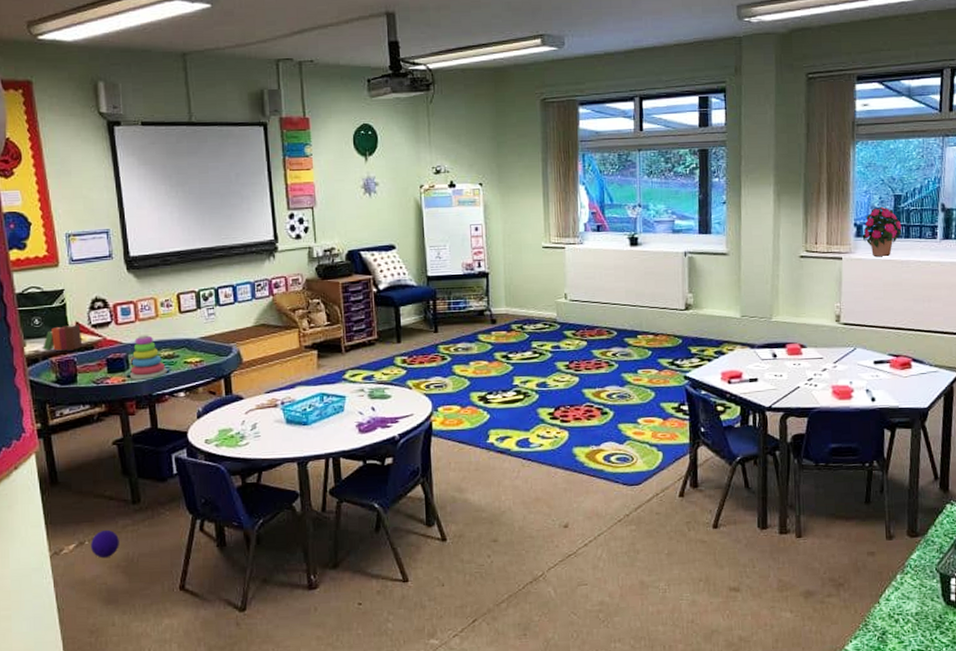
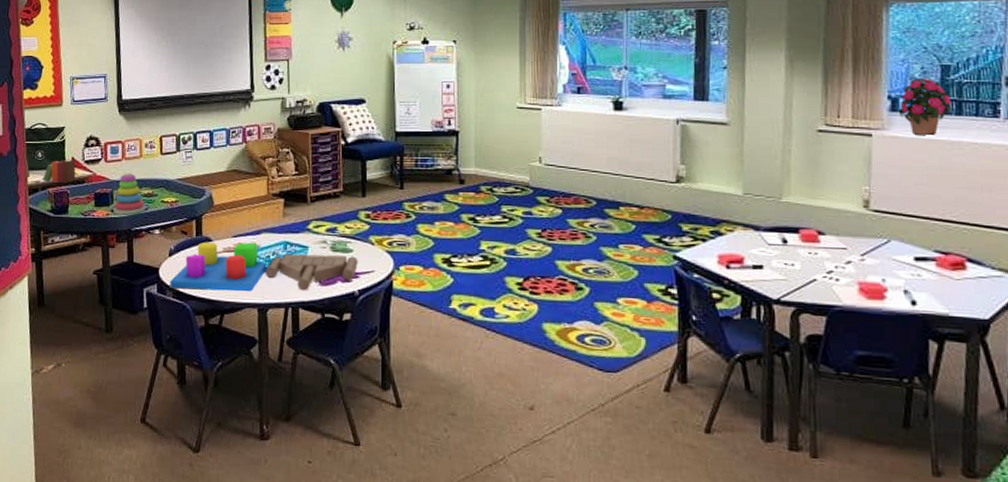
toy ball: present [91,529,119,559] -> none [67,354,91,382]
toy blocks: none [200,397,307,451] -> present [170,241,270,291]
toy building blocks: none [302,402,397,440] -> present [265,254,358,291]

